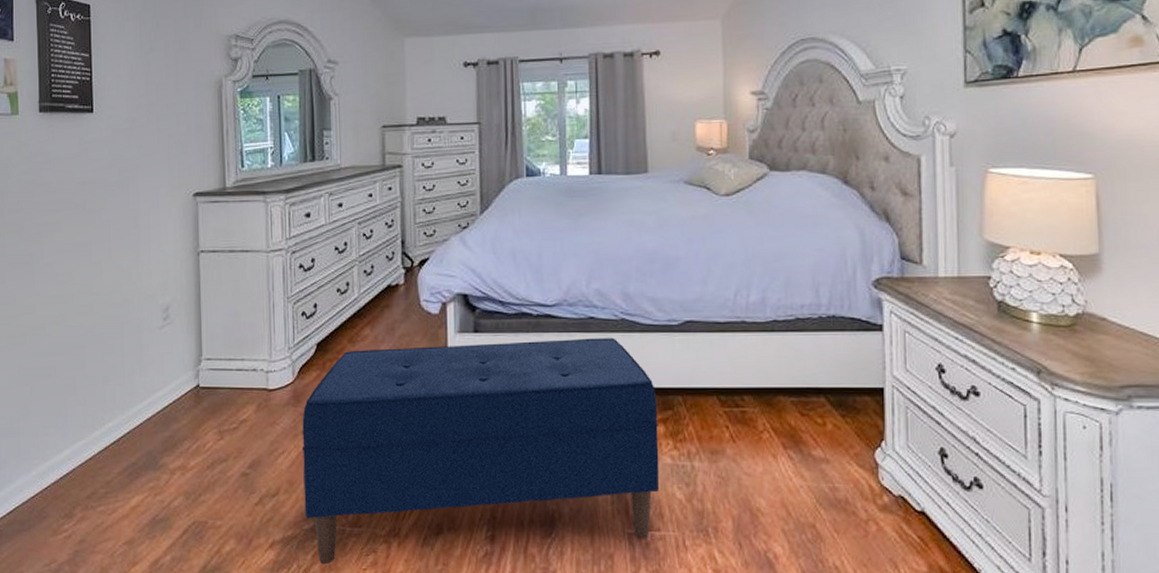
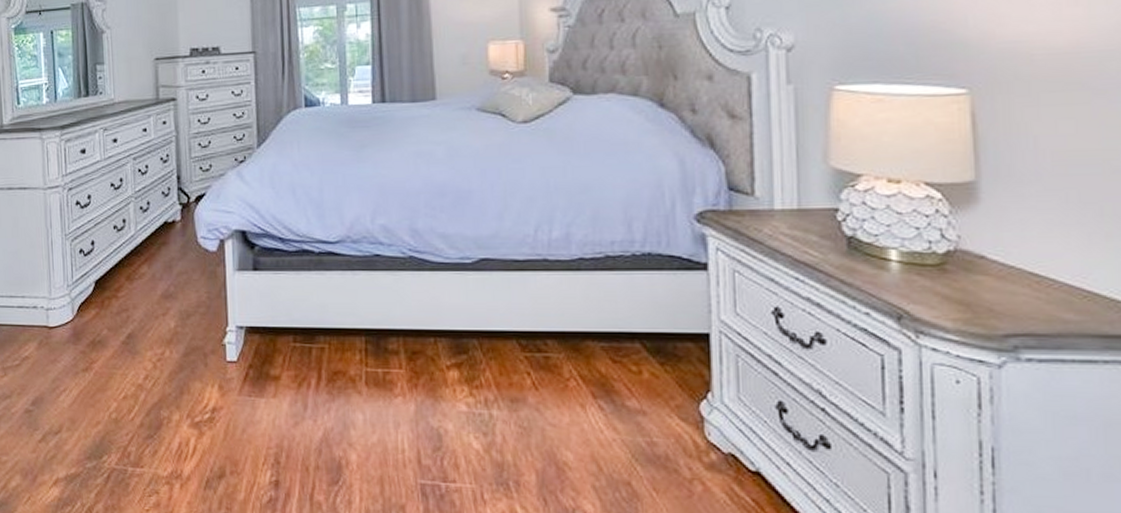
bench: present [301,337,660,565] -> none [82,276,455,504]

